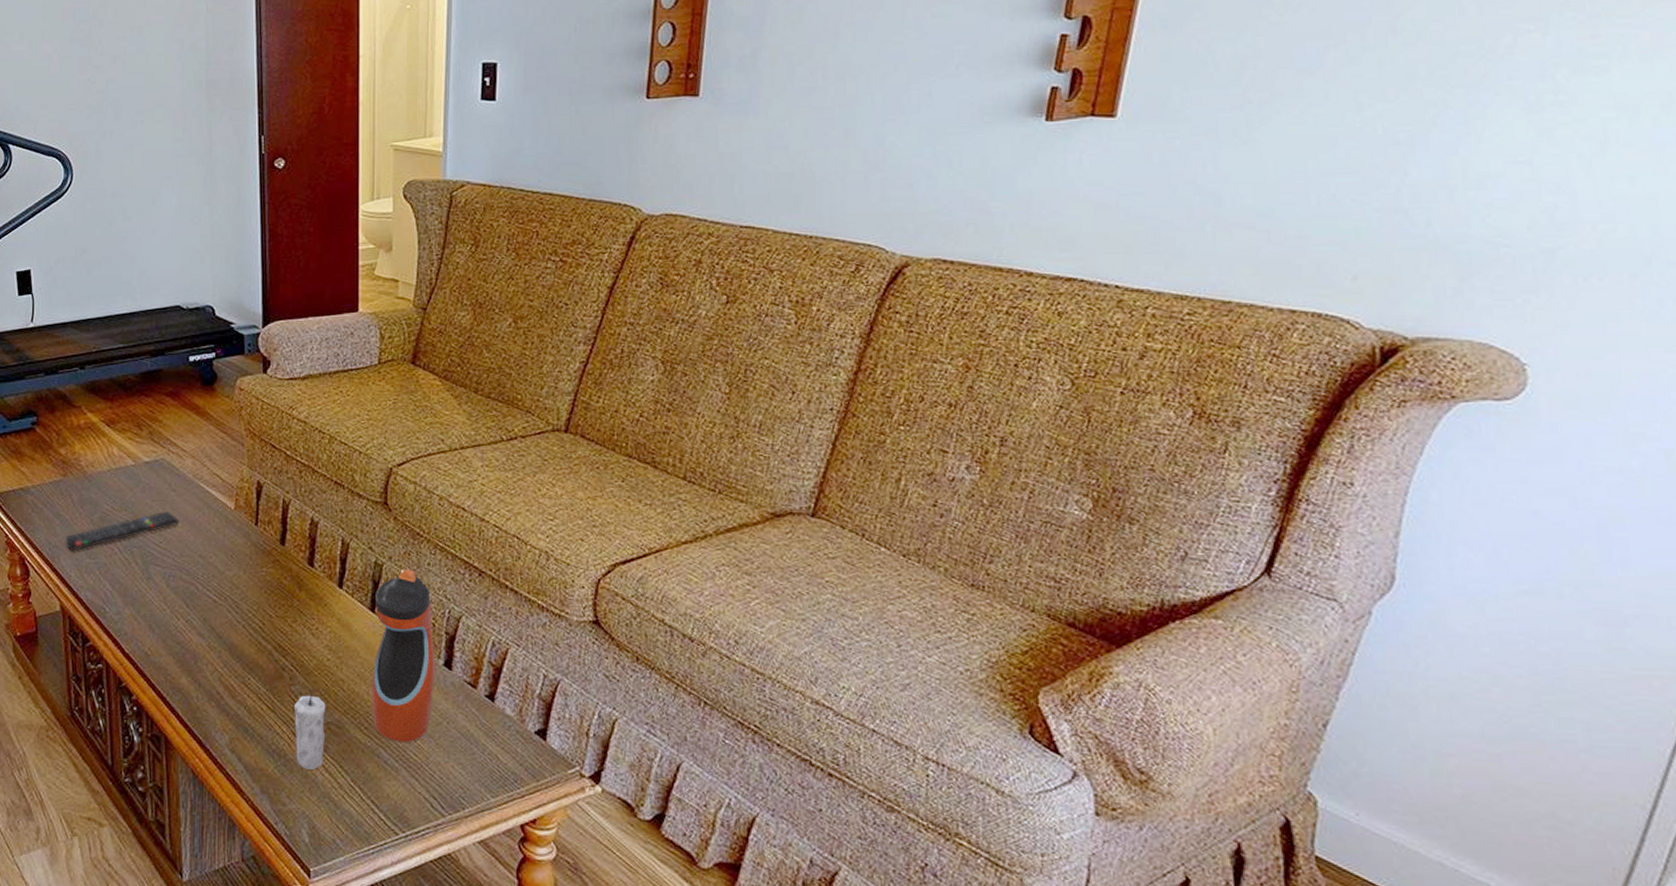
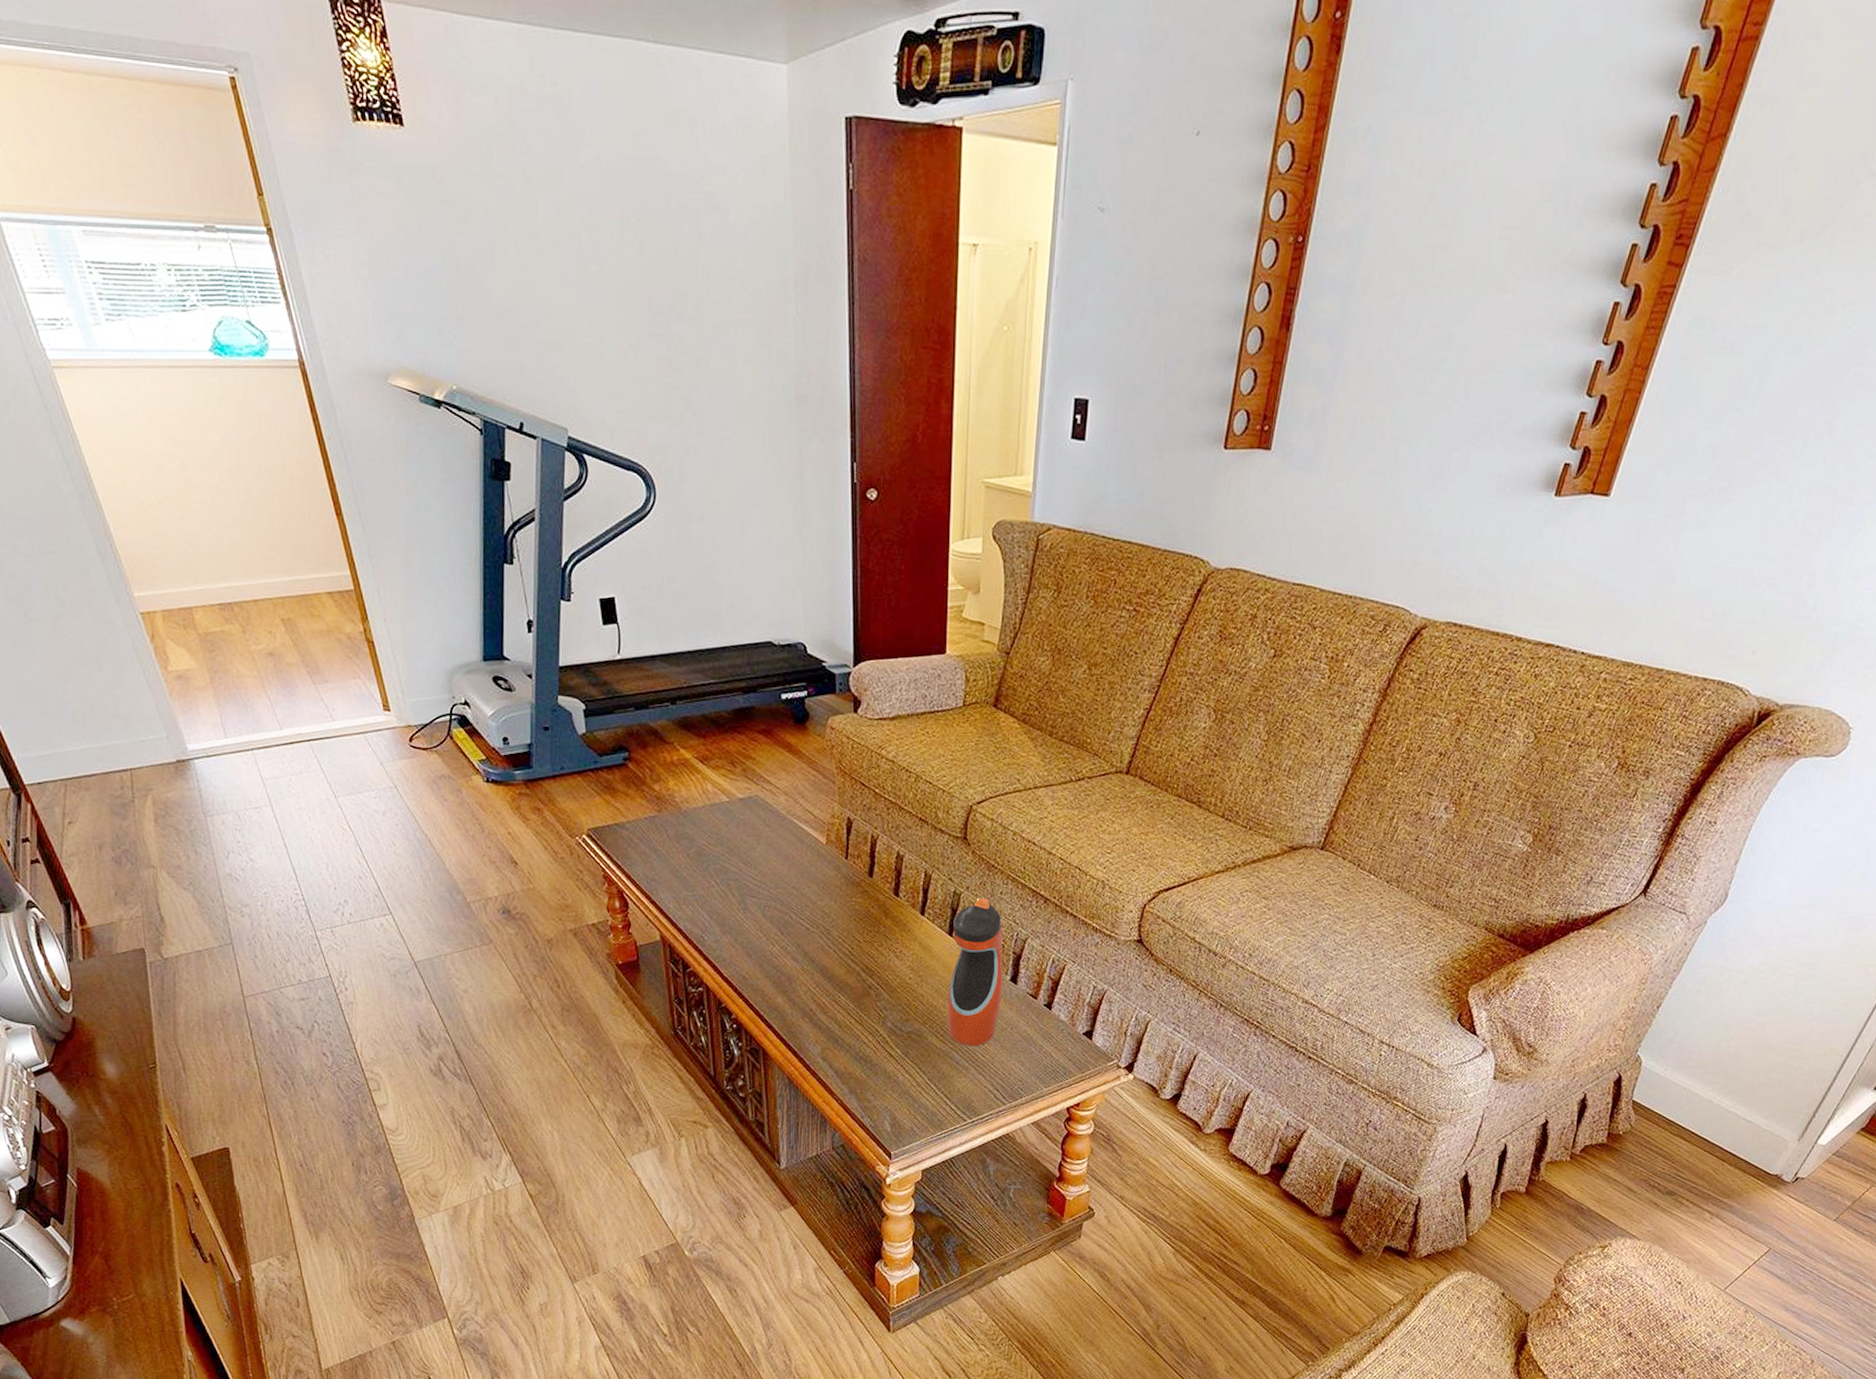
remote control: present [65,511,181,551] -> none [662,846,775,884]
candle: present [293,687,326,770] -> none [879,1002,907,1072]

